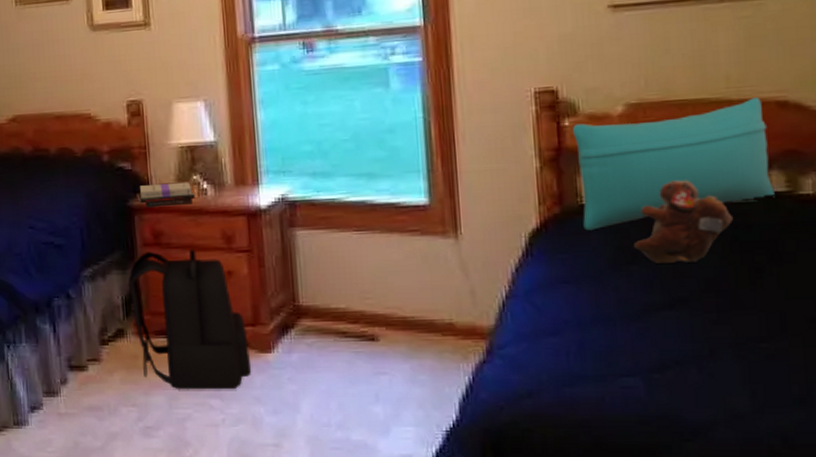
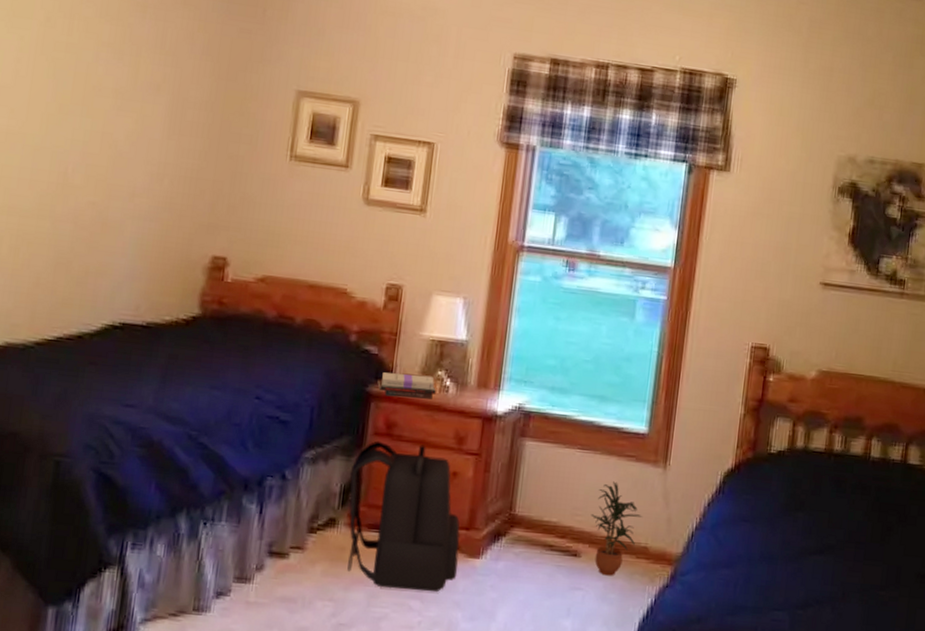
potted plant: none [382,259,442,357] -> present [591,481,643,576]
pillow: present [573,97,775,231] -> none [768,381,915,477]
plush toy: present [634,179,733,263] -> none [803,442,878,516]

